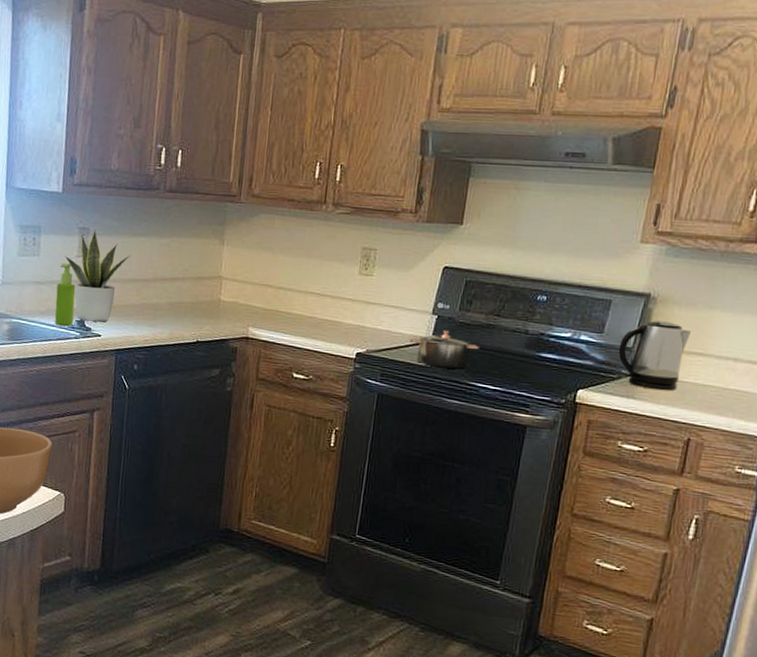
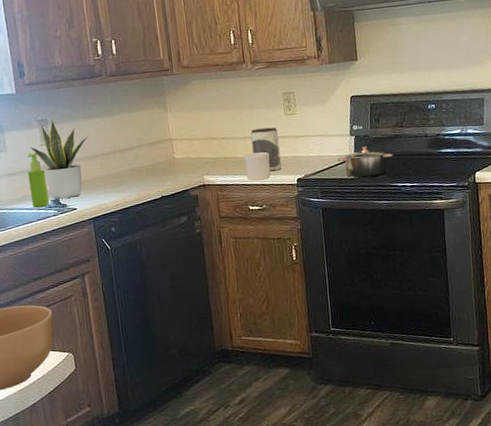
mug: none [298,311,330,347] -> present [243,151,271,181]
jar: none [312,284,347,339] -> present [251,127,282,172]

